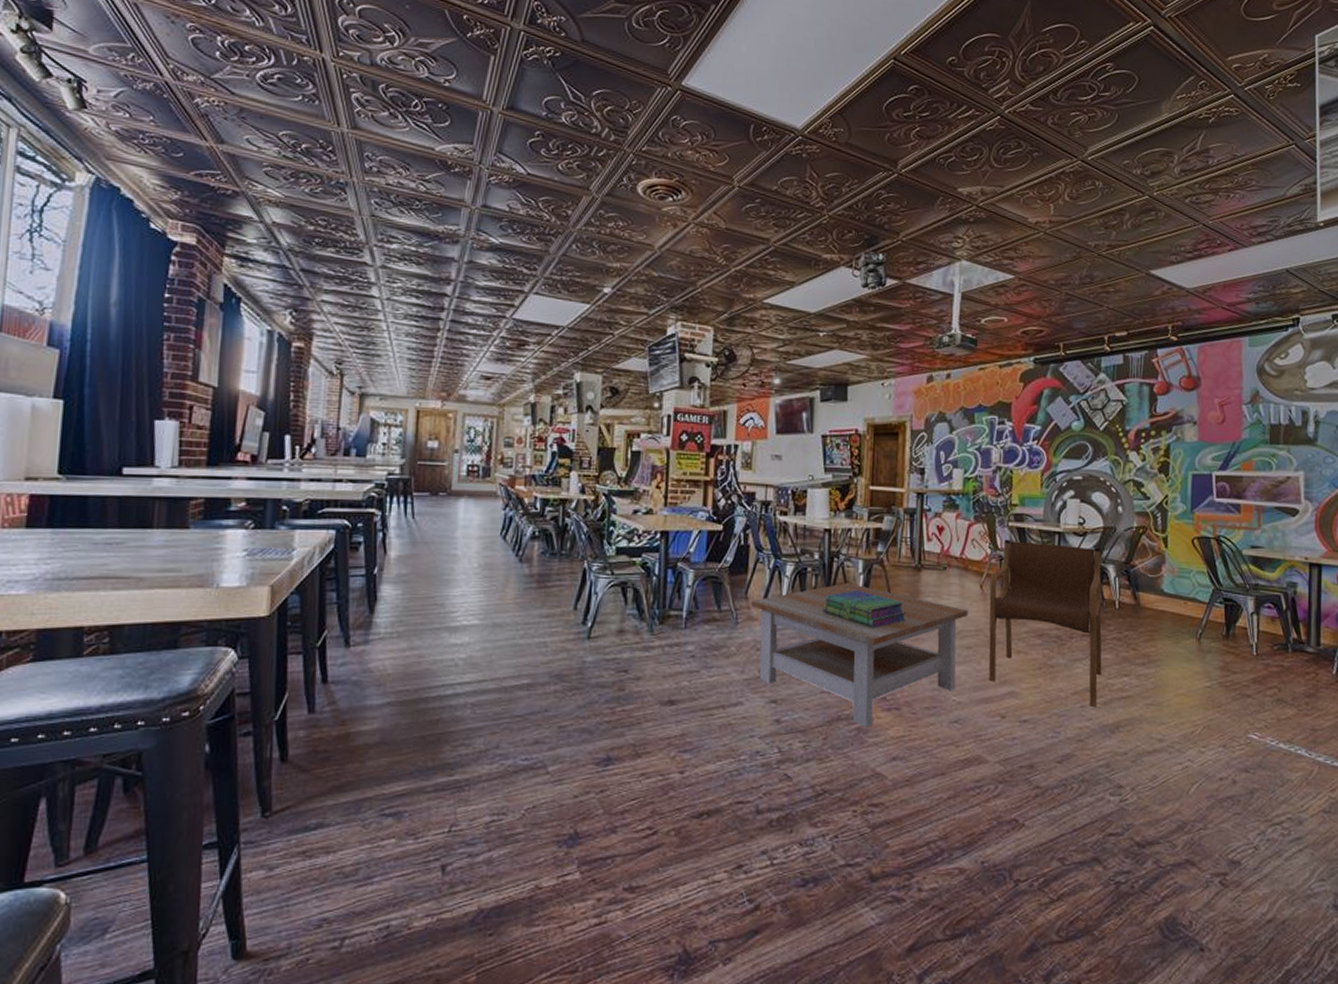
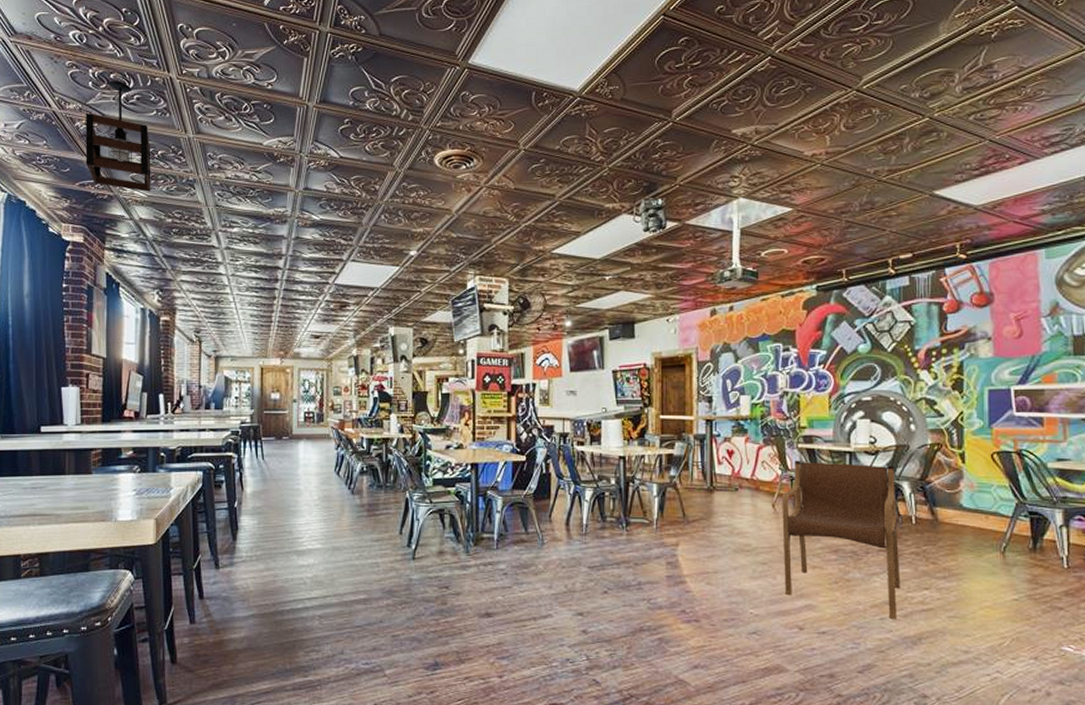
pendant light: none [205,53,293,192] -> present [85,80,151,192]
coffee table: present [750,583,968,729] -> none [554,506,762,639]
stack of books: present [823,589,906,628] -> none [621,511,701,547]

